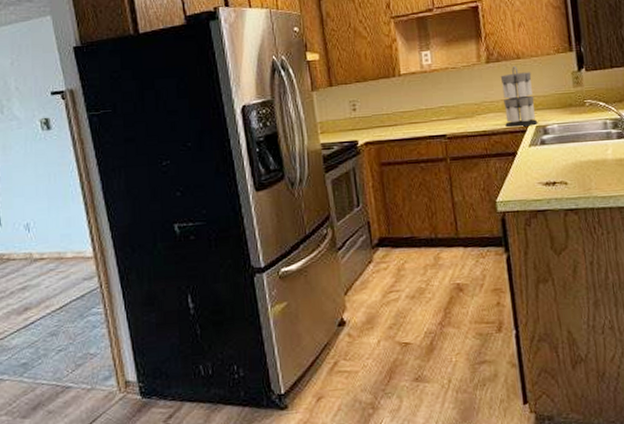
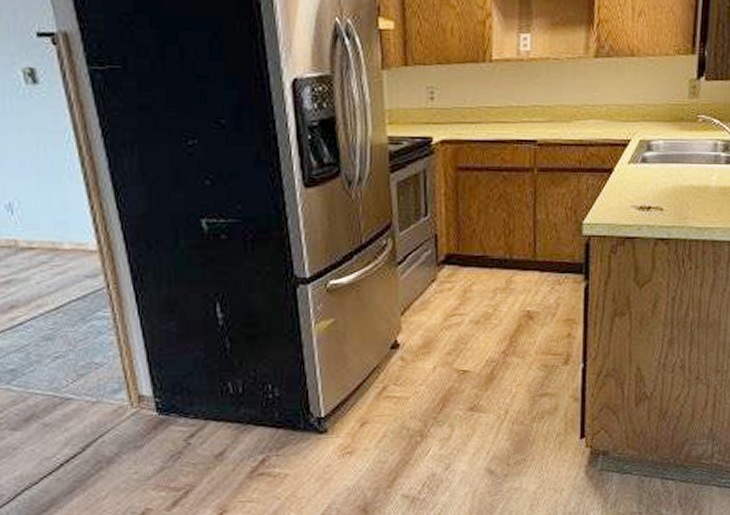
spice rack: present [500,66,538,128] -> none [605,65,644,140]

